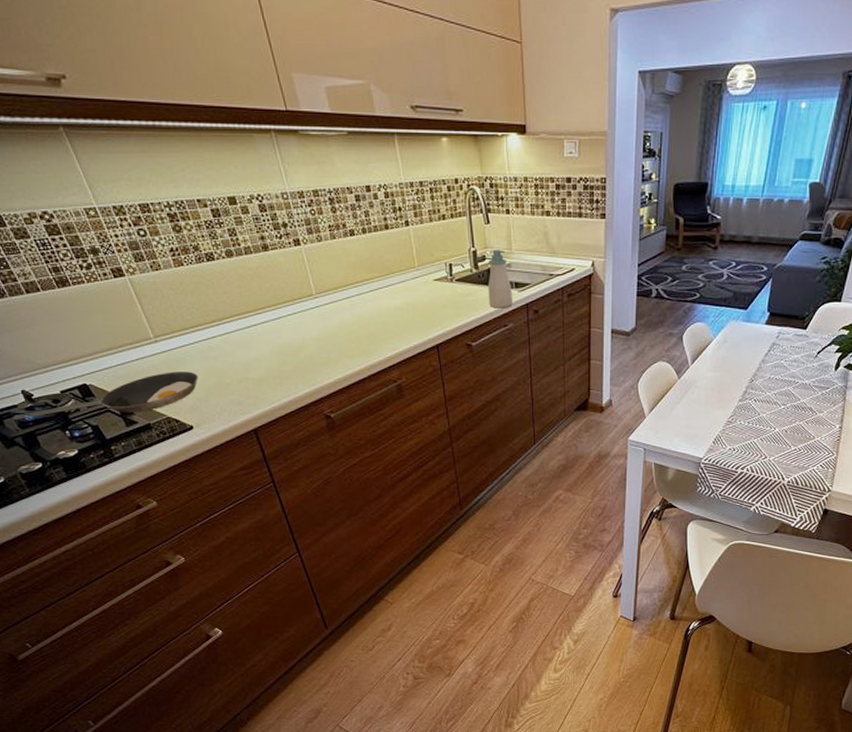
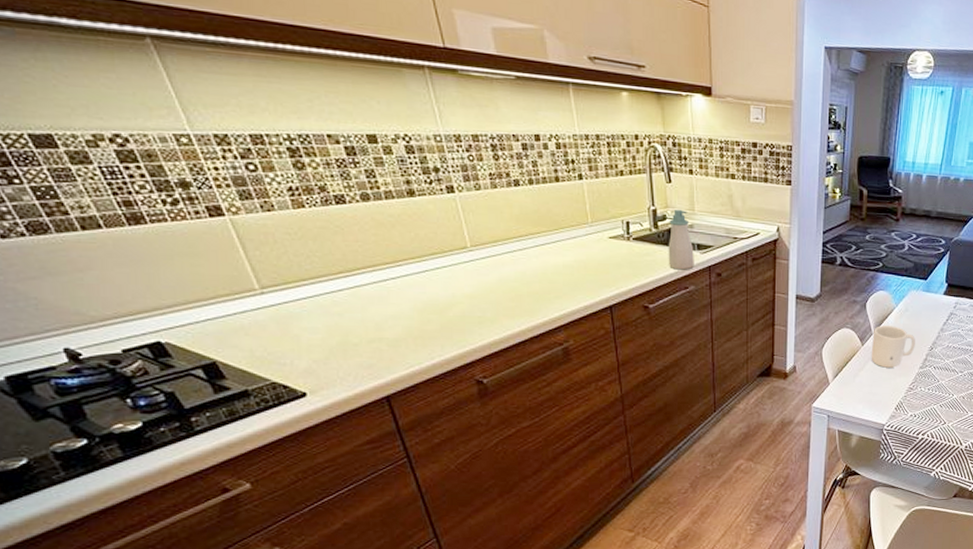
frying pan: present [12,372,198,421] -> none [46,329,317,386]
mug: none [688,358,735,401] -> present [871,326,915,368]

